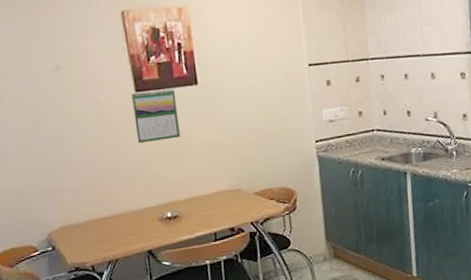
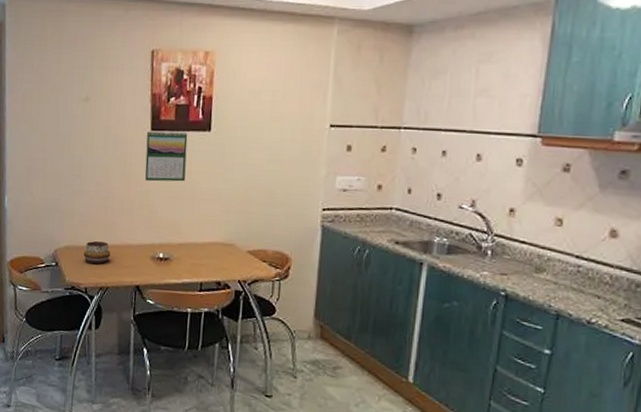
decorative bowl: none [83,213,114,239] -> present [83,241,110,264]

